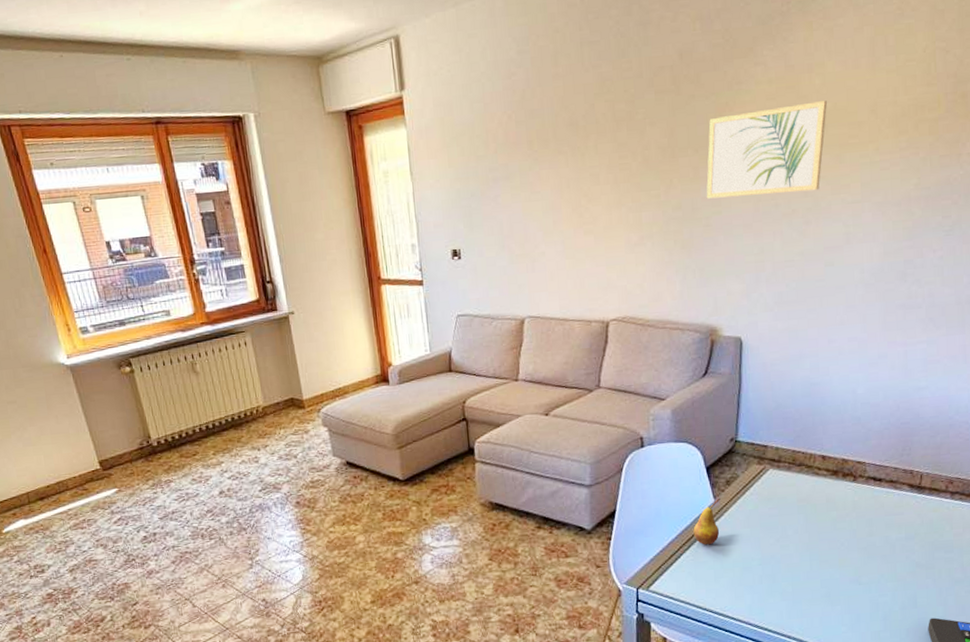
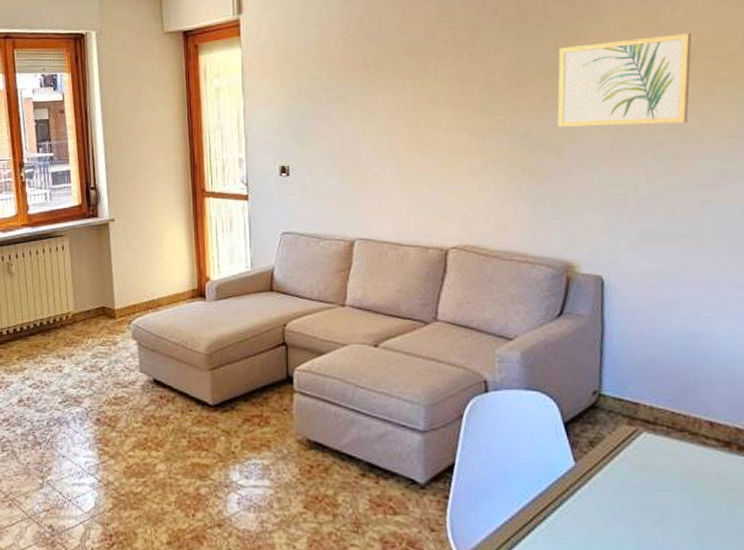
fruit: present [693,497,720,545] -> none [549,461,583,518]

